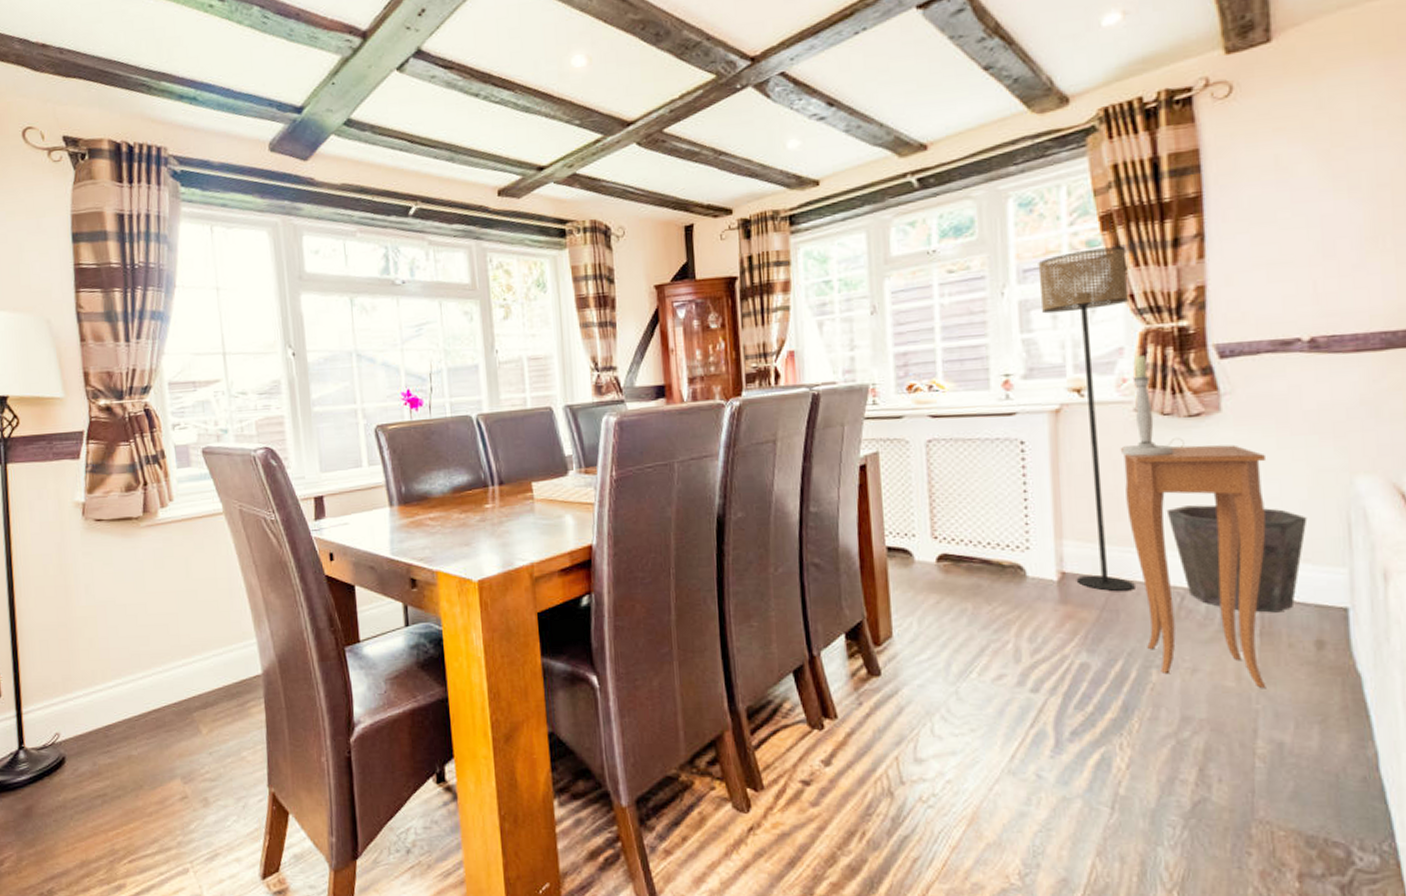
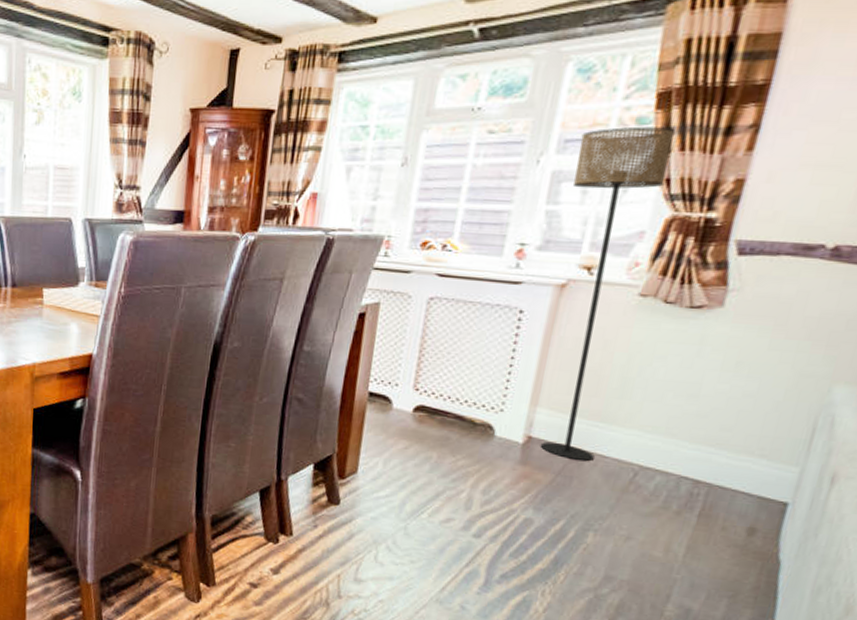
side table: present [1120,445,1266,688] -> none [590,329,754,561]
candlestick: present [1121,354,1184,457] -> none [615,240,679,342]
waste bin: present [1166,504,1308,613] -> none [642,391,776,499]

